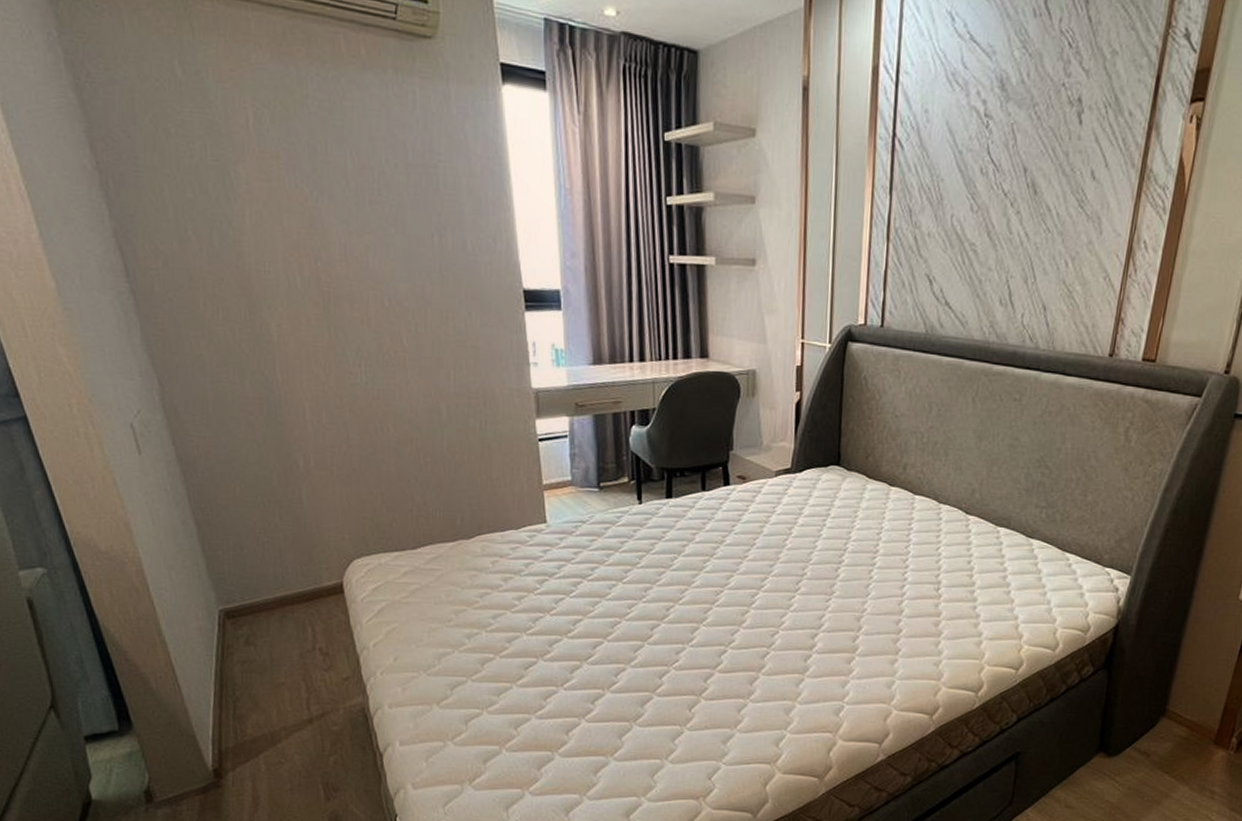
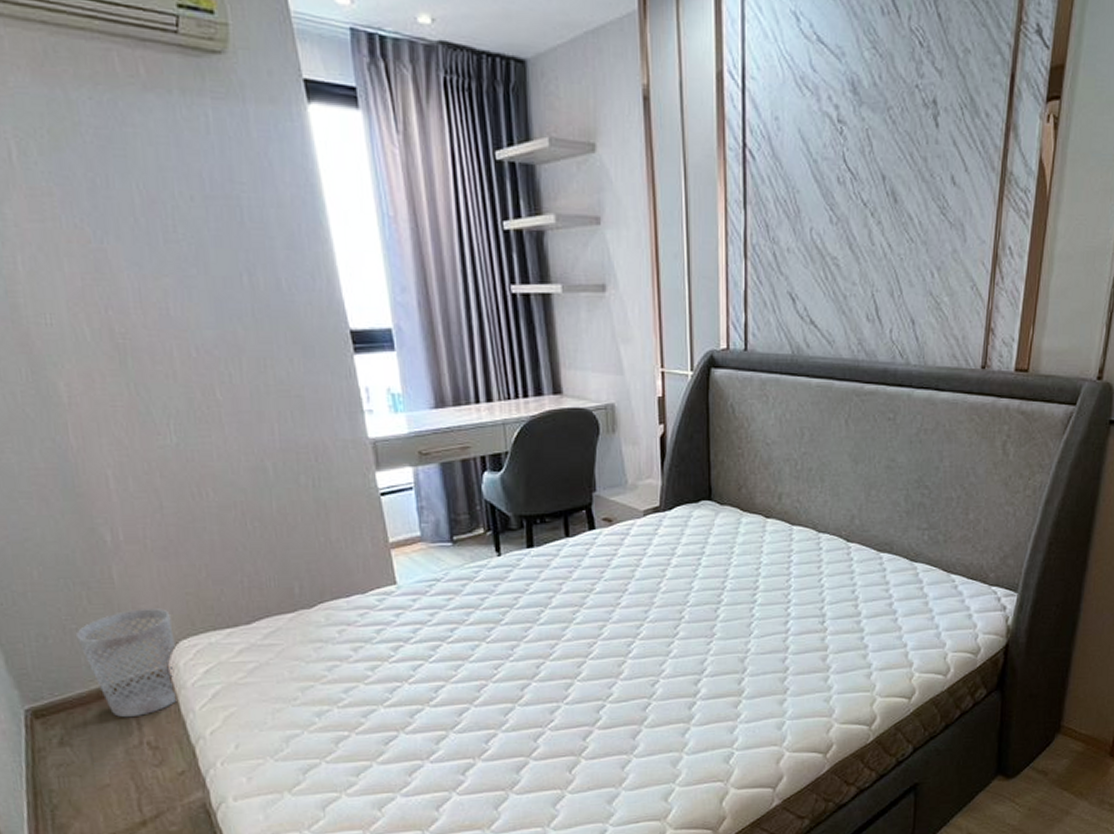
wastebasket: none [268,528,350,625] -> present [76,608,177,718]

